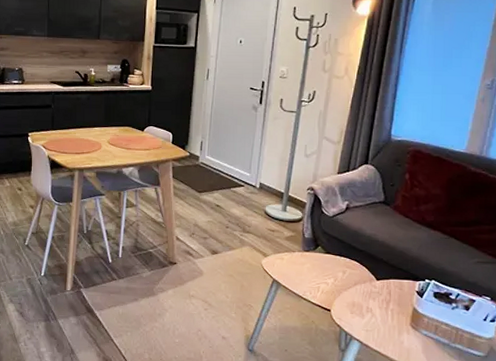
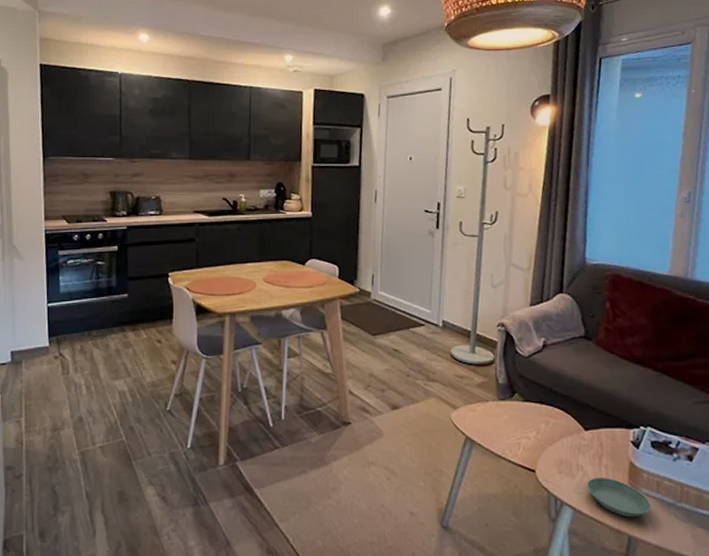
saucer: none [375,318,428,353] -> present [587,476,650,517]

